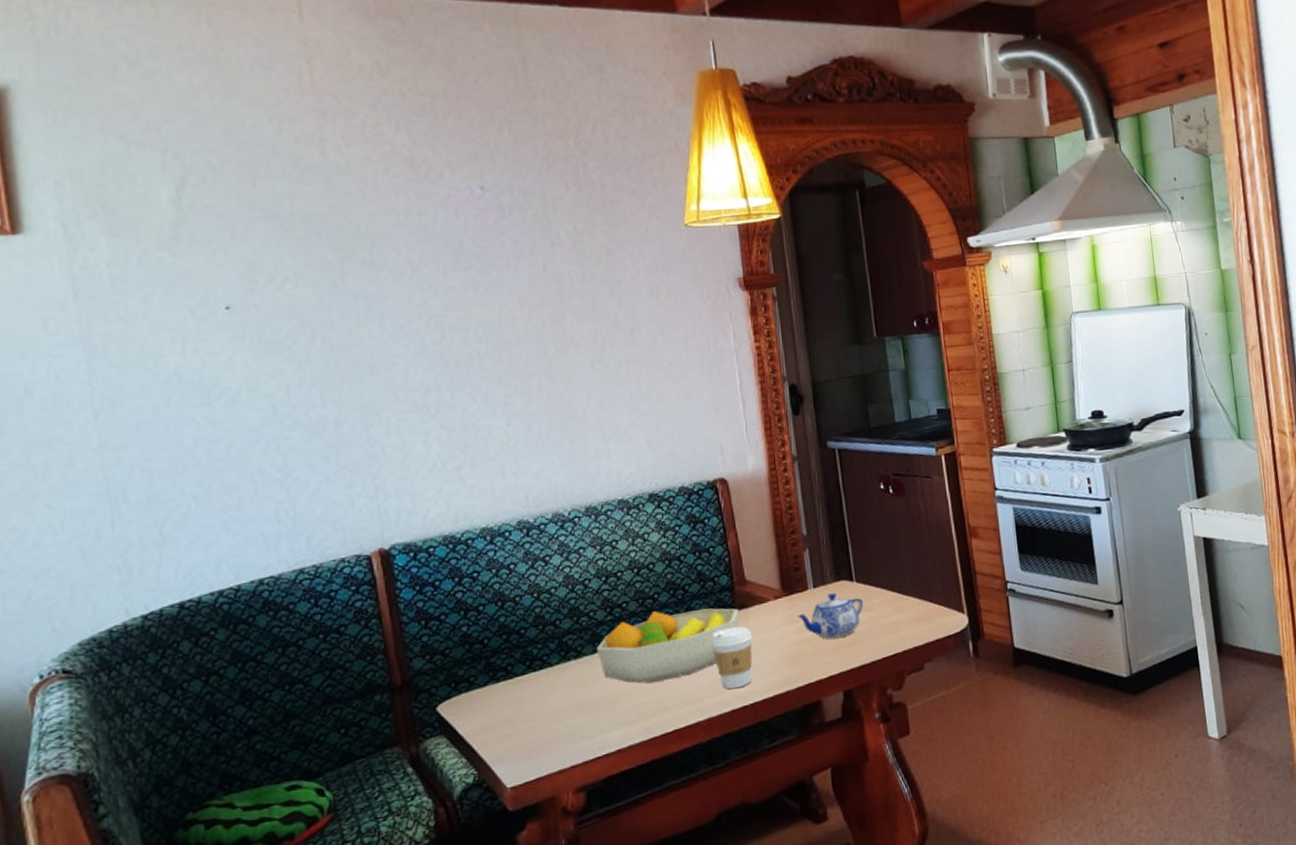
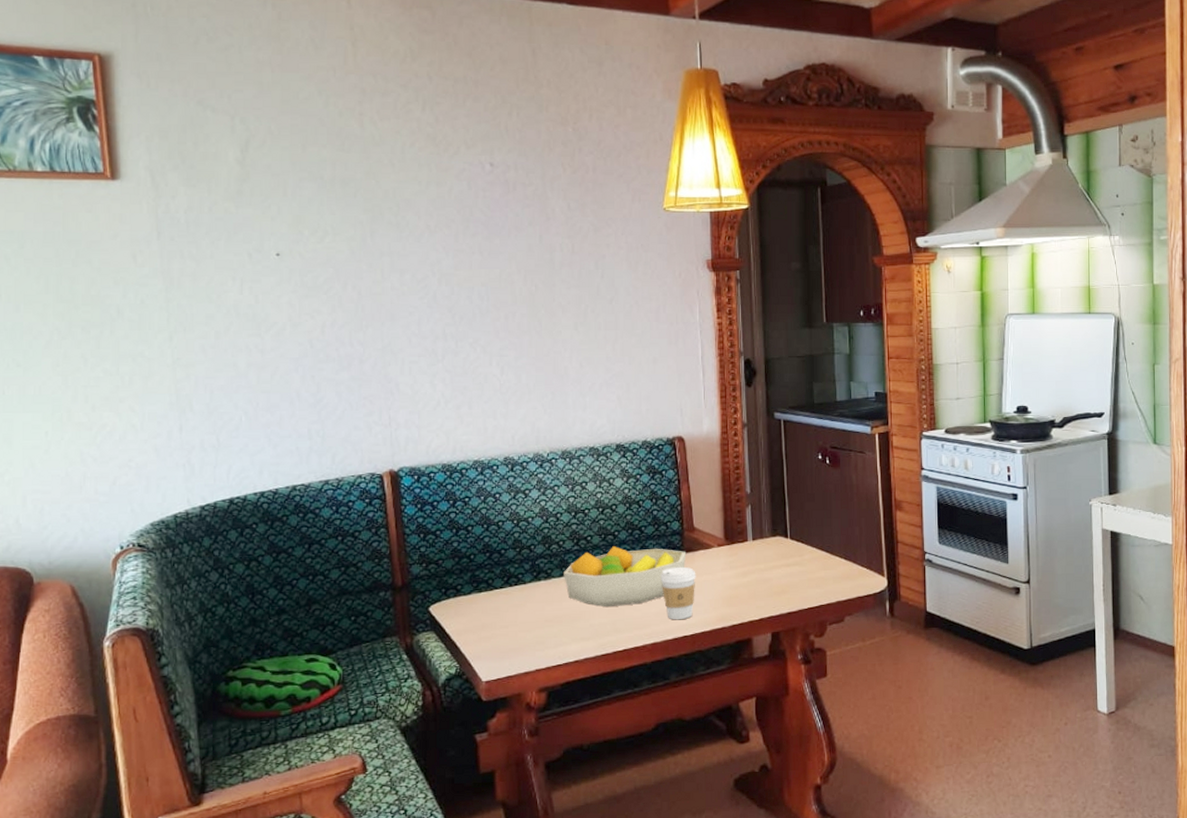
teapot: present [796,593,864,639] -> none [735,547,795,586]

